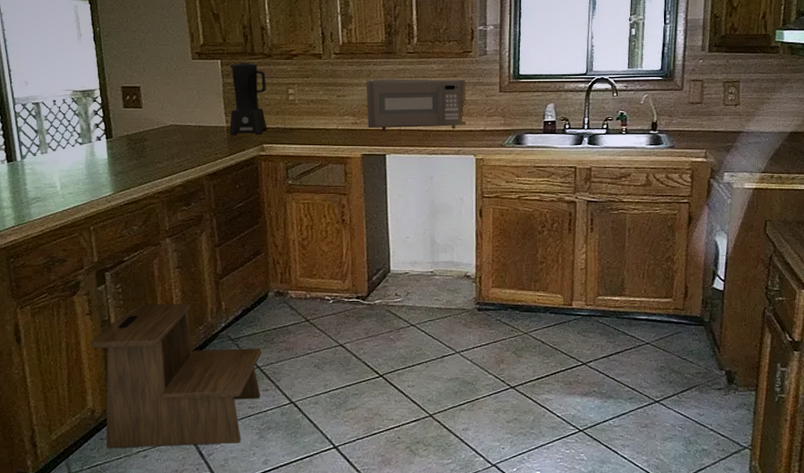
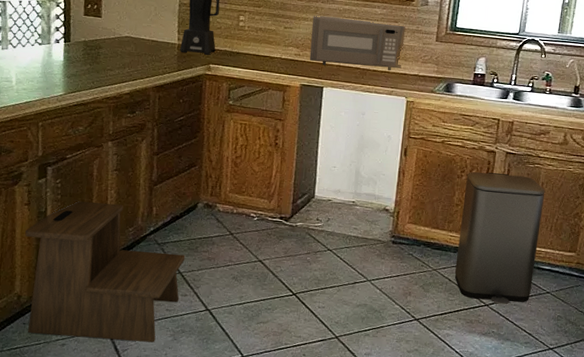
pedal bin: none [547,223,633,362] -> present [455,171,545,305]

